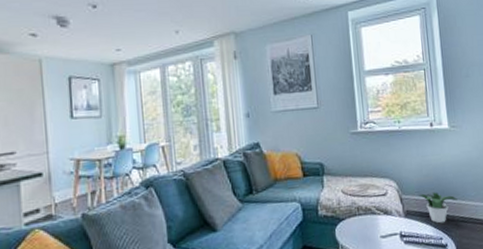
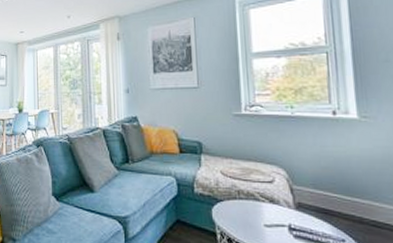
potted plant: present [419,192,458,224] -> none [315,187,368,224]

